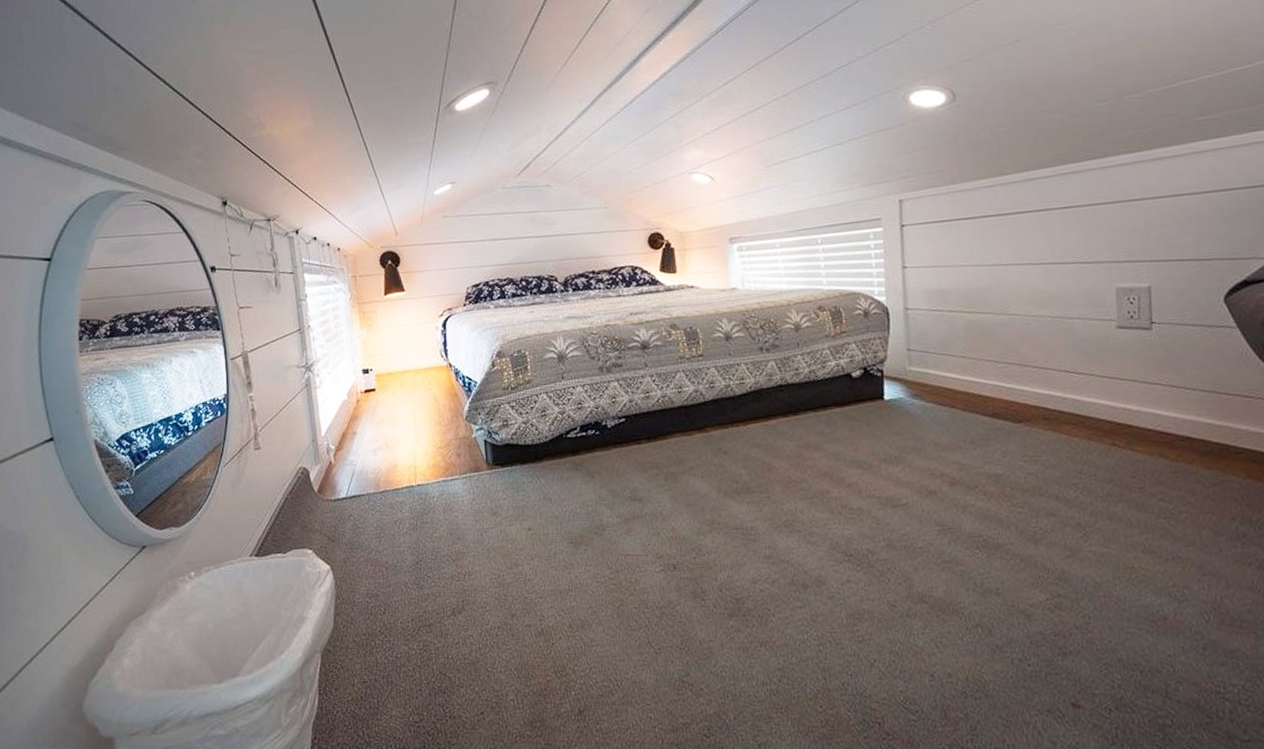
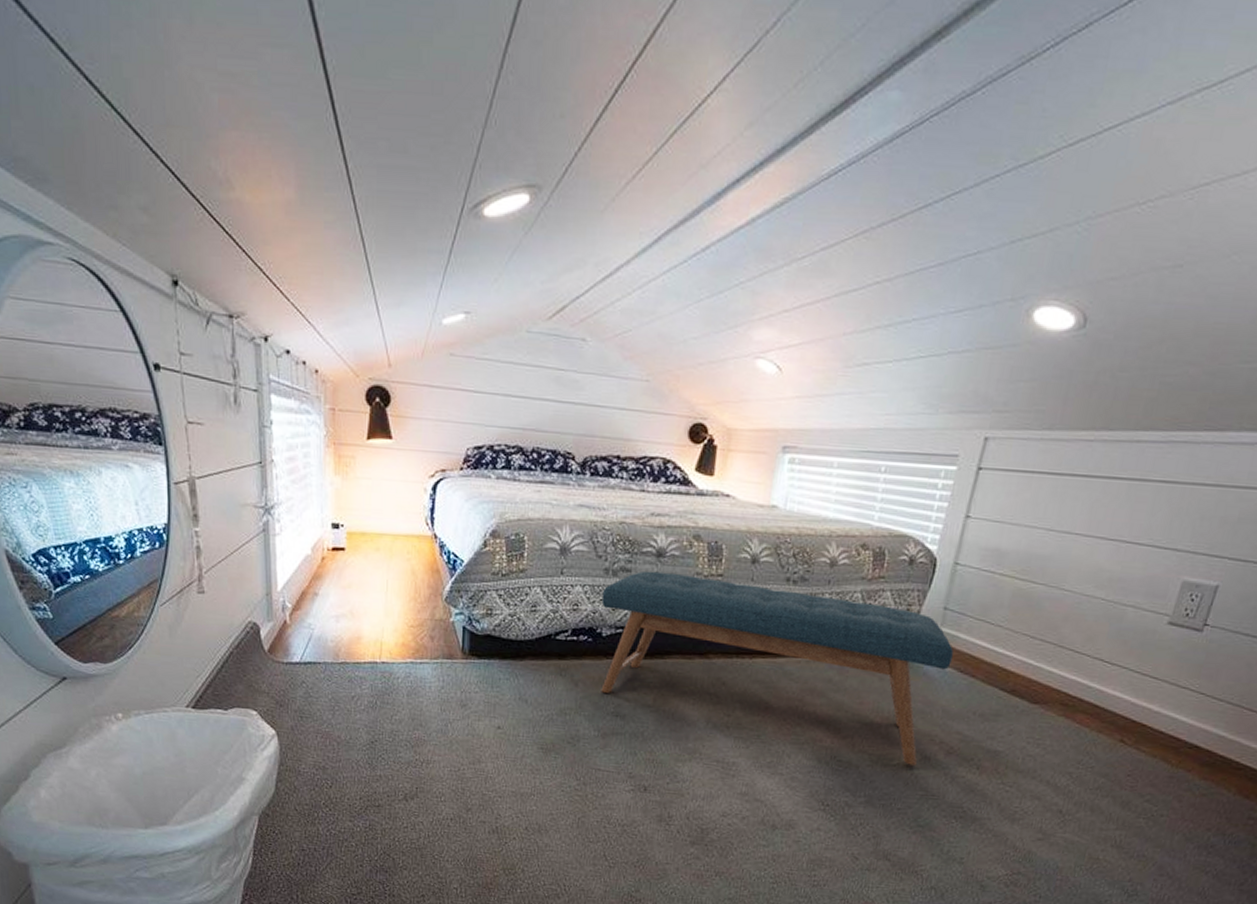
bench: none [600,356,929,502] -> present [601,570,954,765]

